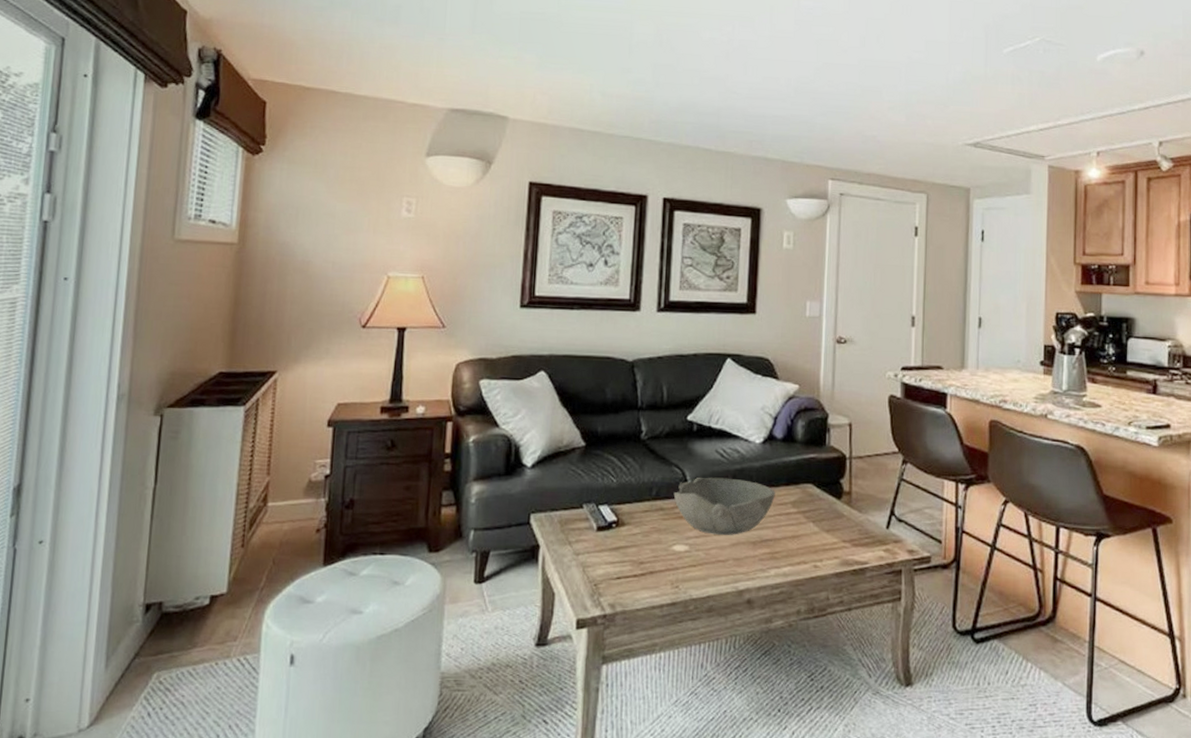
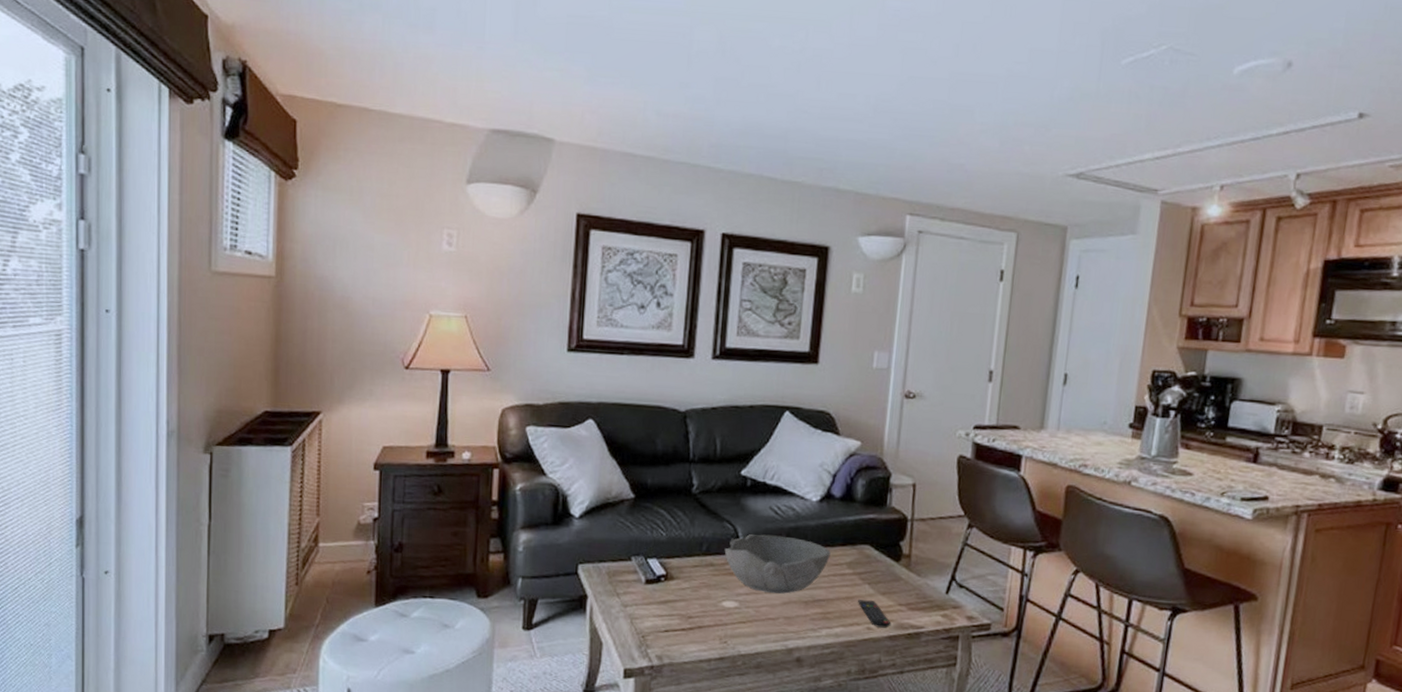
remote control: none [804,538,837,565] -> present [858,600,892,628]

